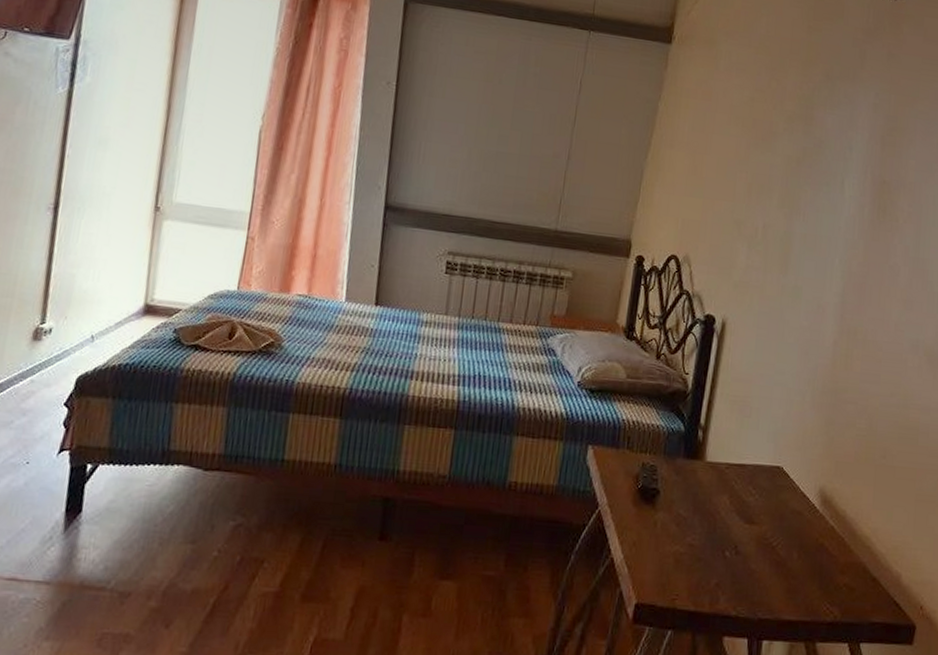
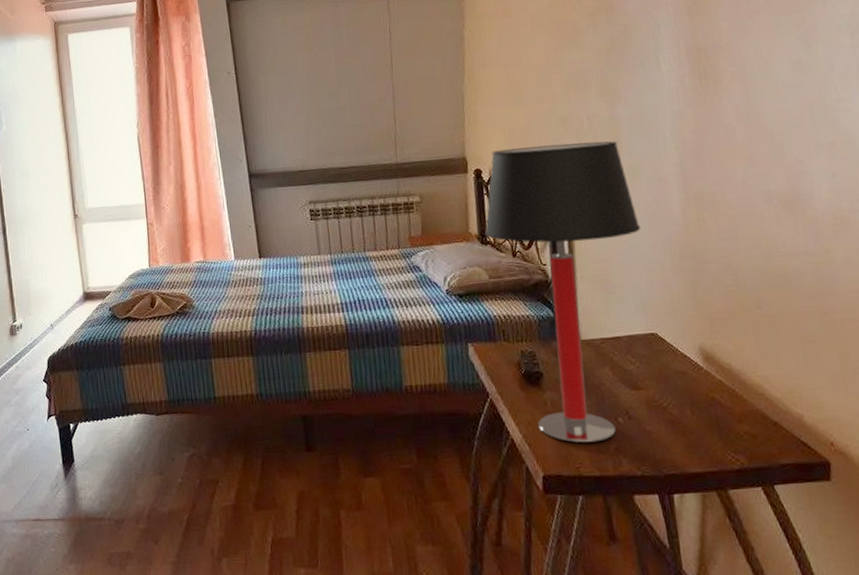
table lamp: none [633,240,791,574] -> present [485,141,641,443]

